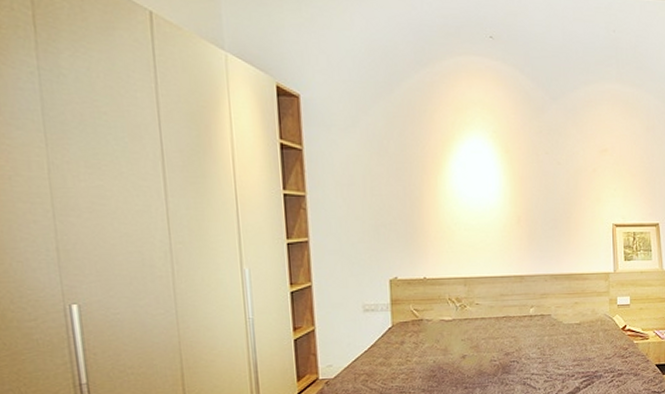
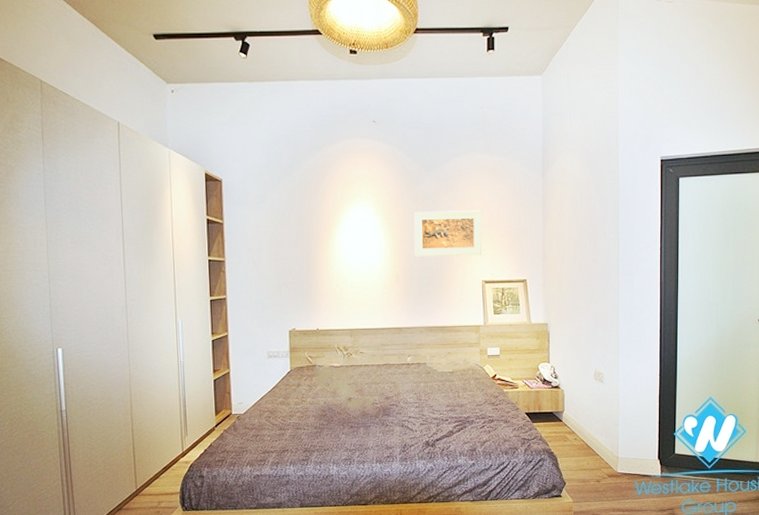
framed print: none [537,145,613,196] -> present [414,210,482,257]

